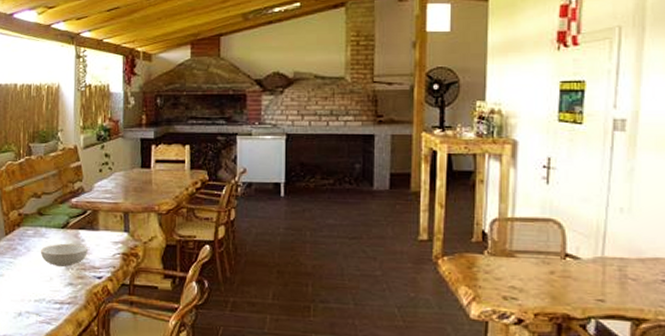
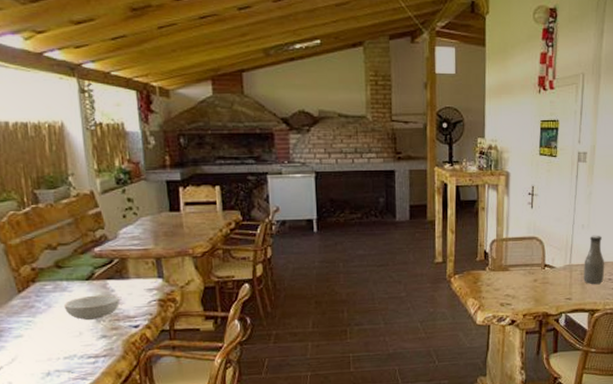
bottle: none [623,221,656,285] -> present [584,235,605,284]

